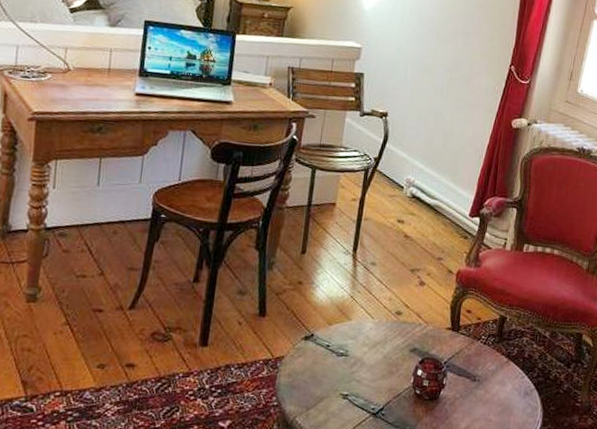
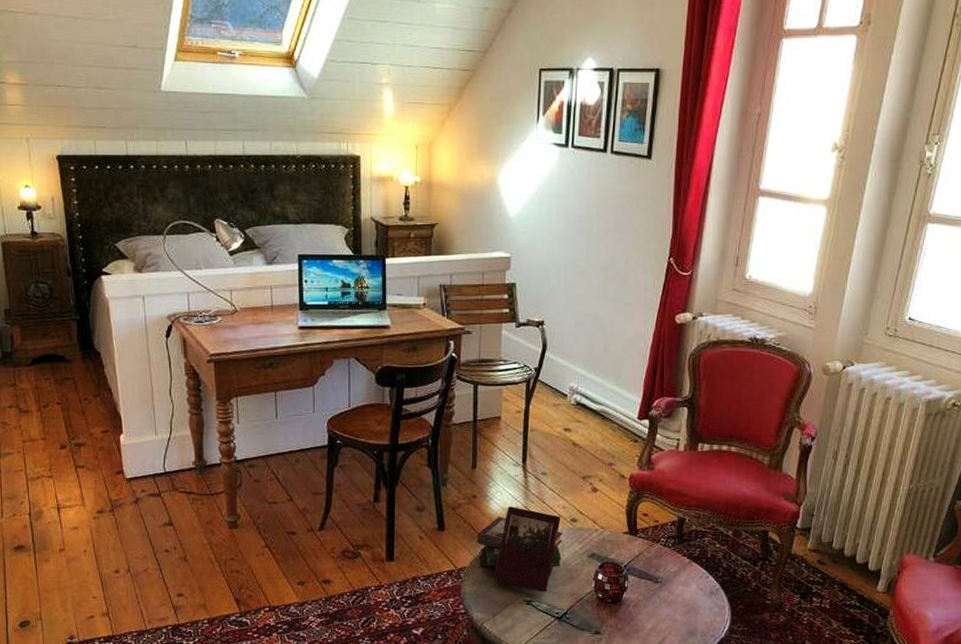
book: none [298,295,387,387] -> present [477,507,563,593]

